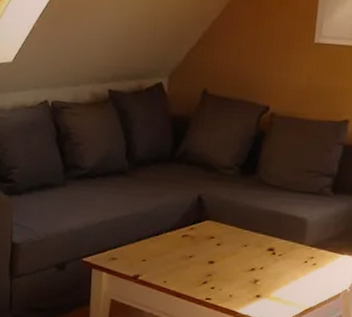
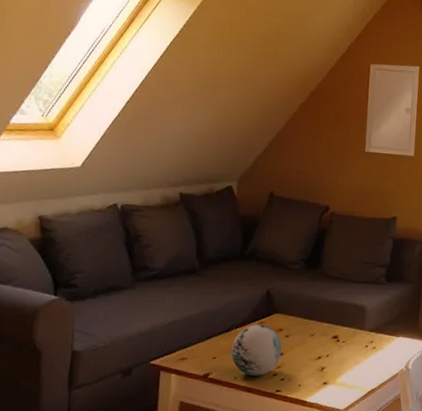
decorative orb: none [160,229,214,282] -> present [231,324,282,375]

